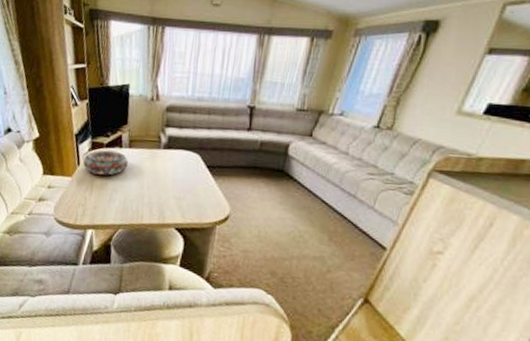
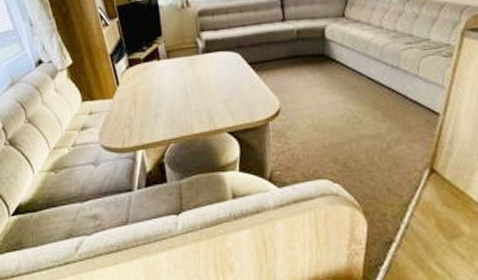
decorative bowl: present [82,150,128,175] -> none [121,64,169,92]

